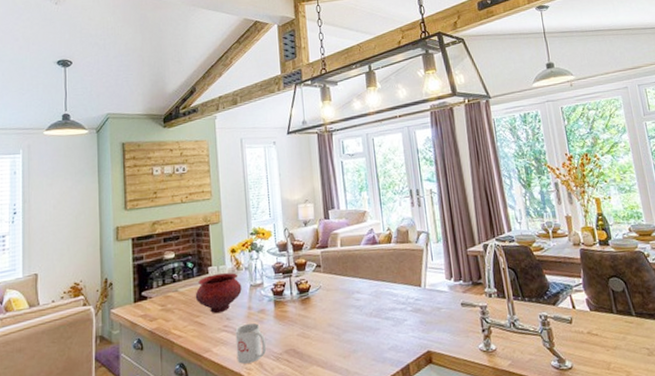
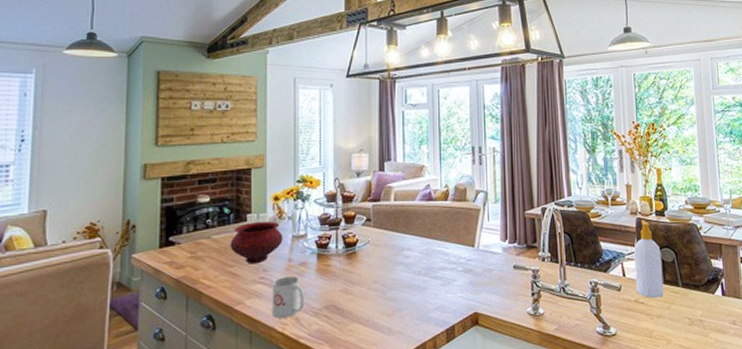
soap bottle: none [580,250,617,329] -> present [633,220,664,298]

